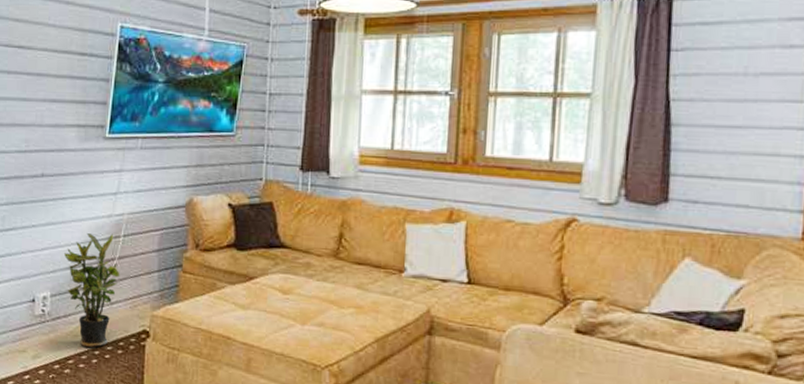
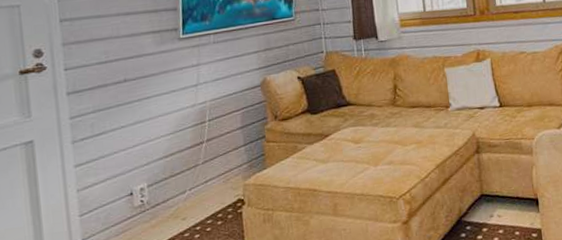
potted plant: present [64,233,120,348] -> none [155,121,211,226]

